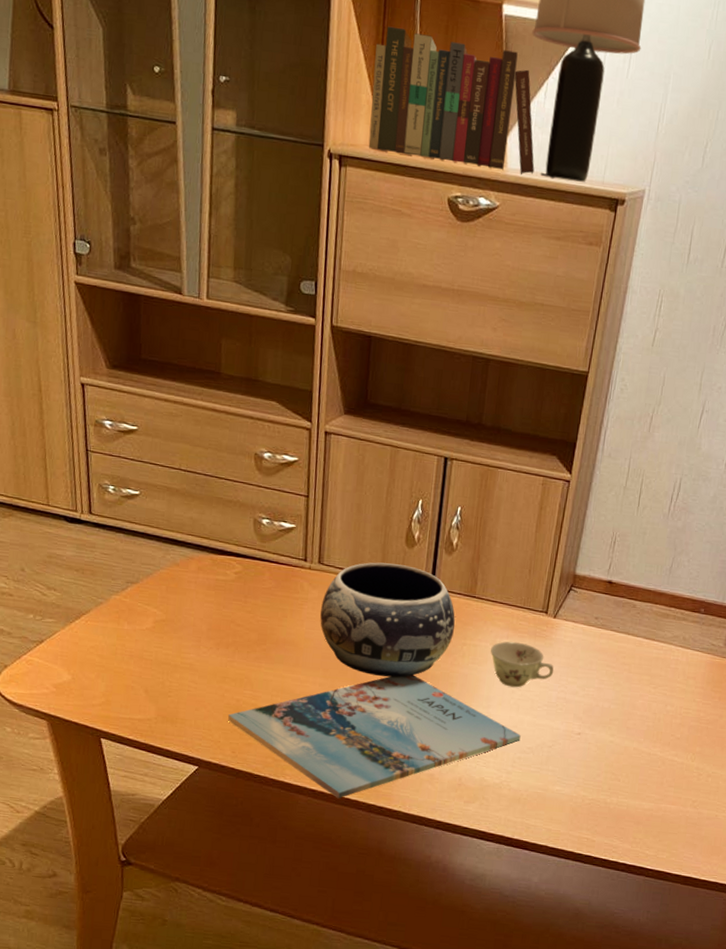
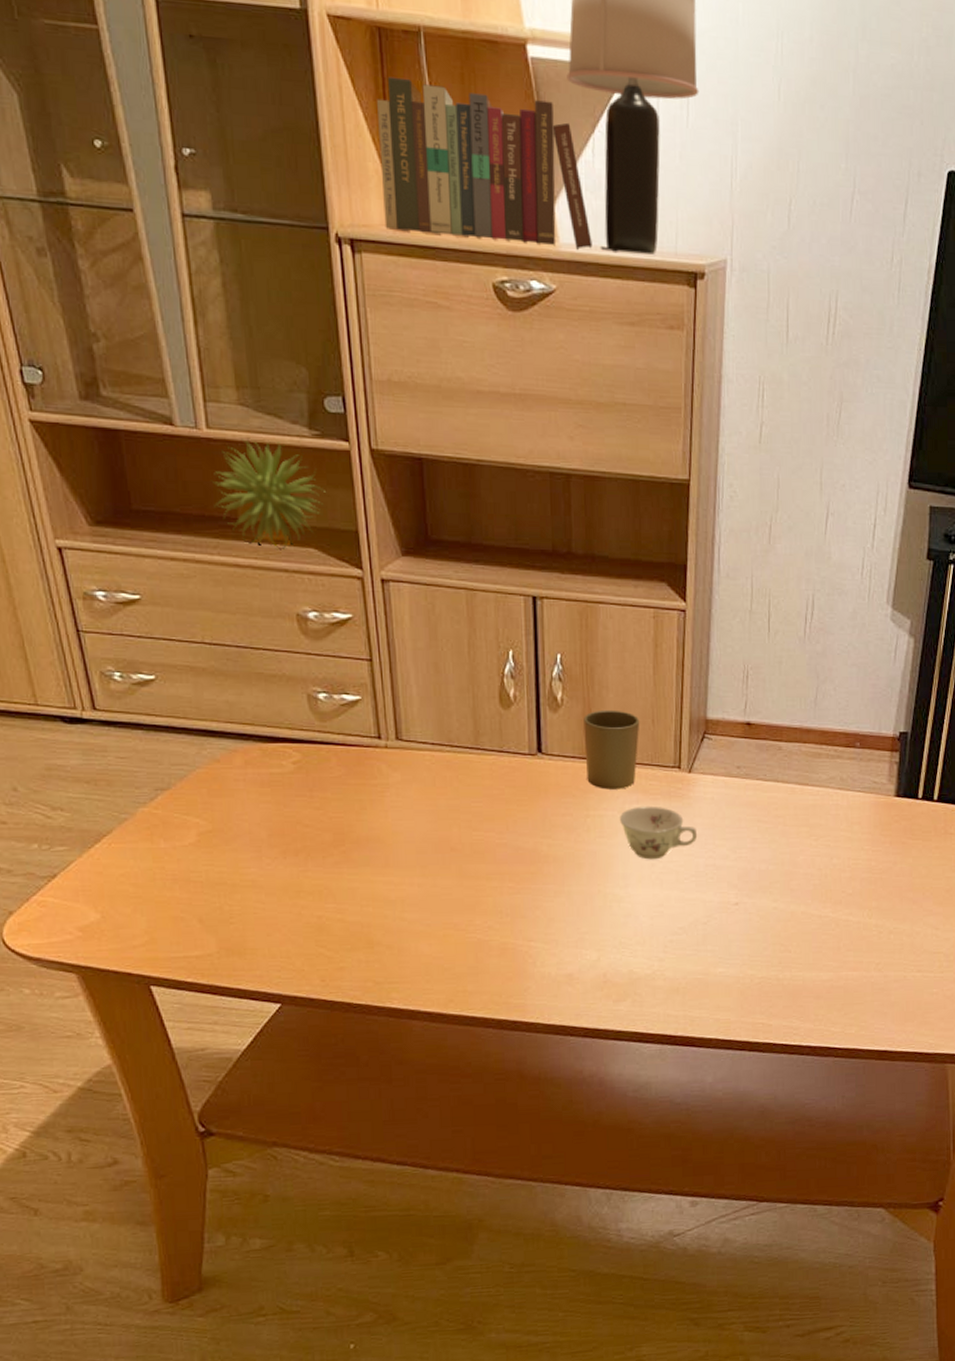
plant: none [204,309,291,400] -> present [211,438,325,549]
magazine: present [227,674,521,799] -> none [309,859,669,1019]
decorative bowl: present [320,562,456,677] -> none [407,730,574,866]
mug: none [468,557,519,626] -> present [583,709,640,790]

